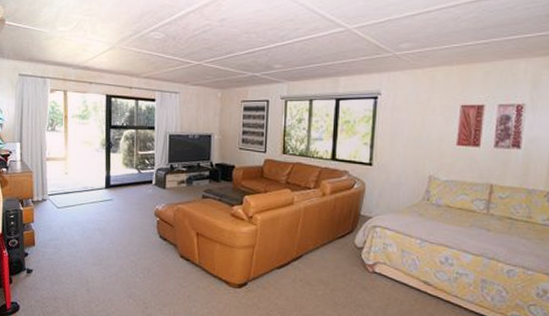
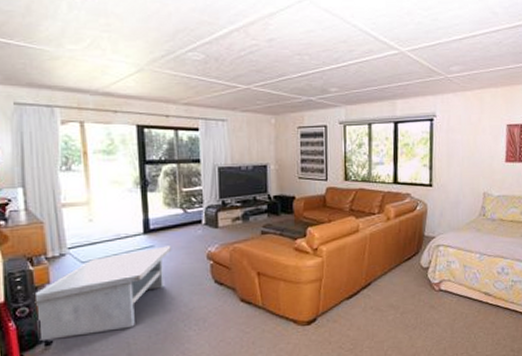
coffee table: none [21,200,127,269] -> present [33,246,172,342]

